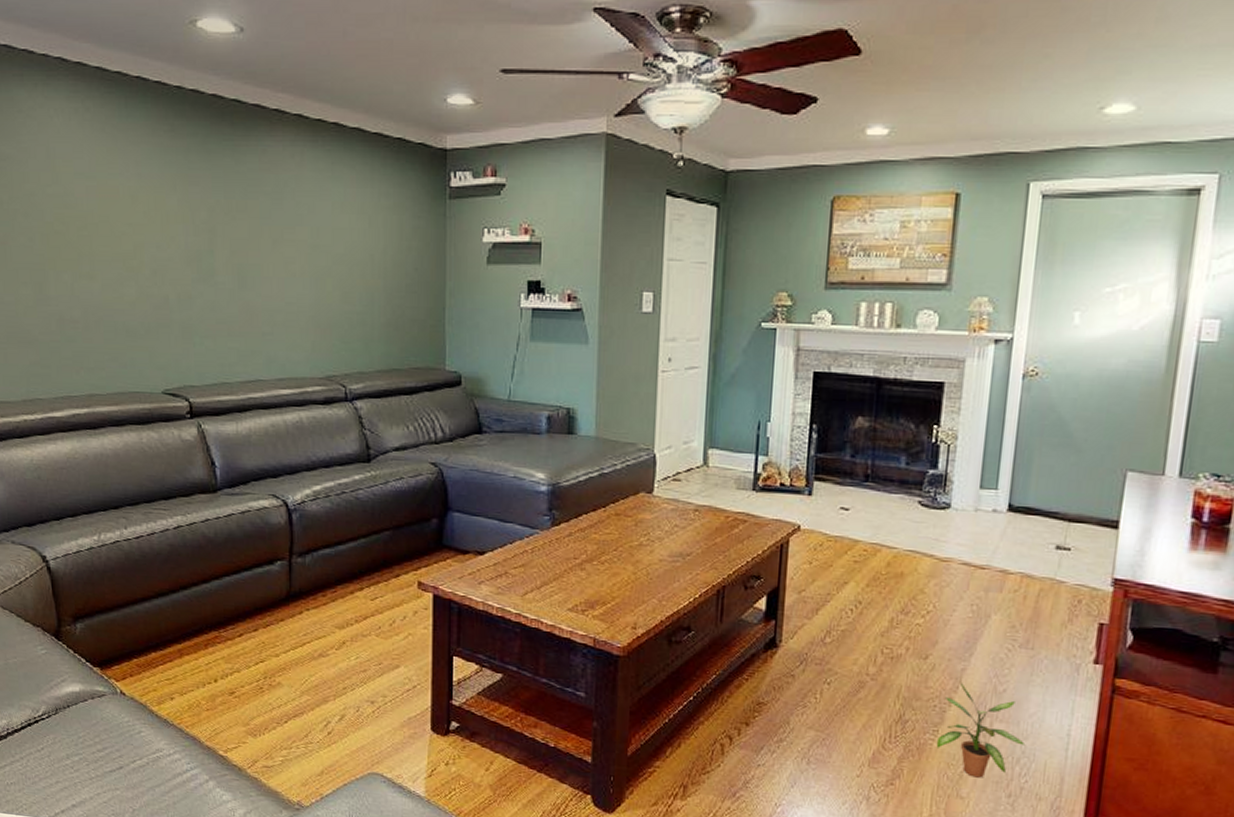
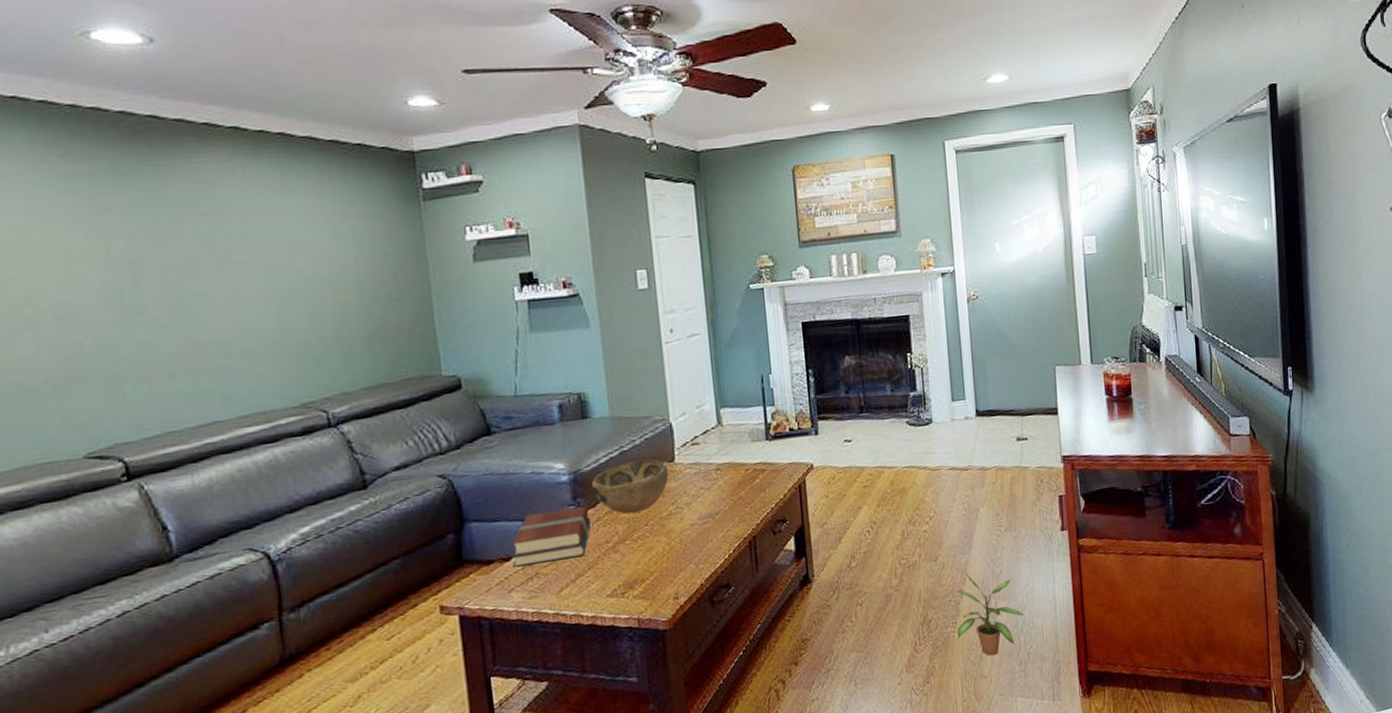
books: none [486,515,563,567] -> present [512,506,592,567]
decorative bowl: none [567,485,645,536] -> present [591,459,669,514]

